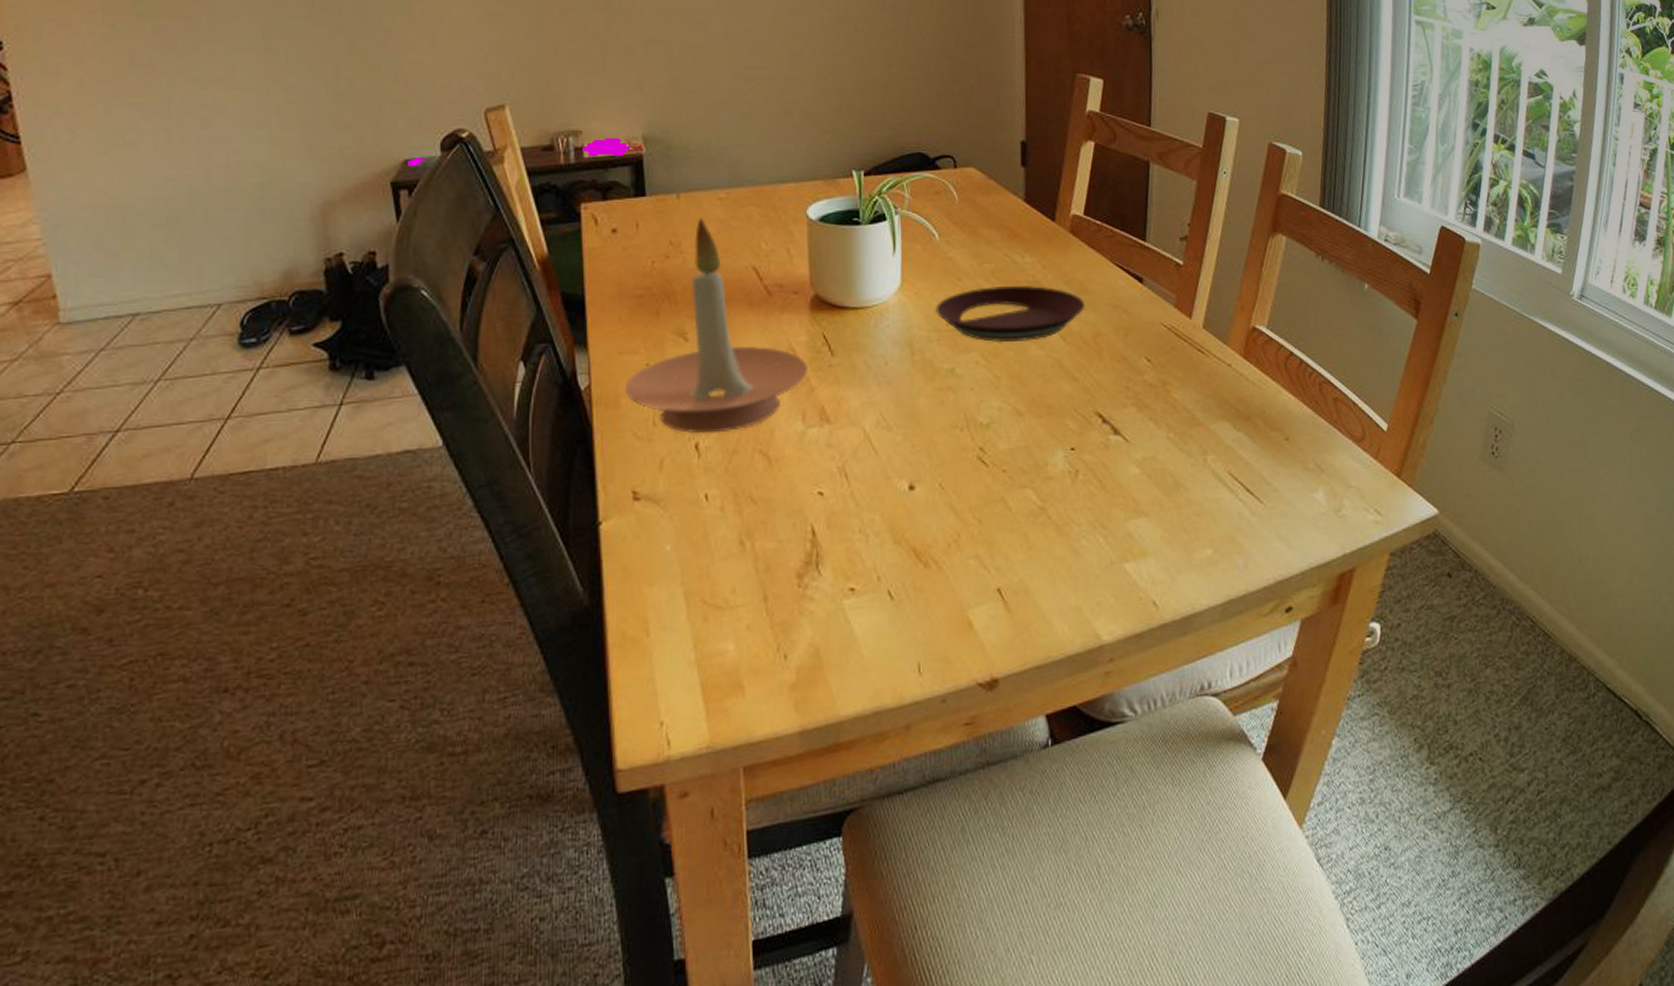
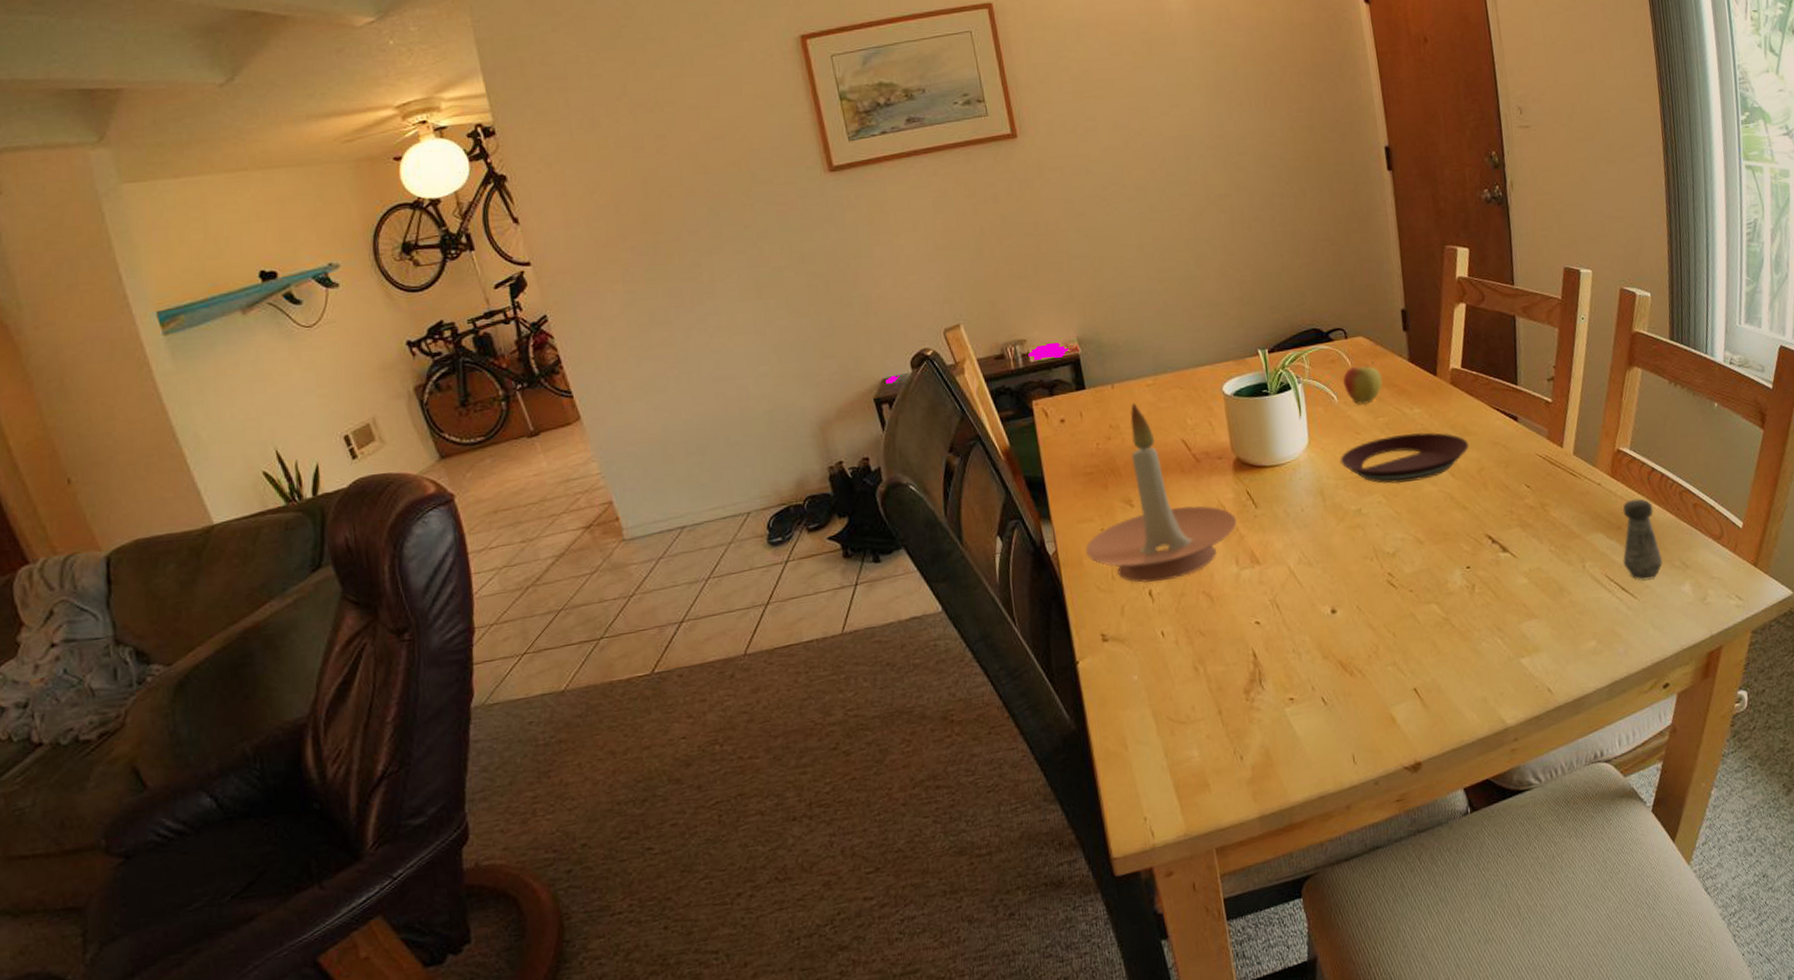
apple: none [948,197,992,246] -> present [1343,361,1383,405]
salt shaker: none [1249,386,1295,483] -> present [1622,499,1663,581]

